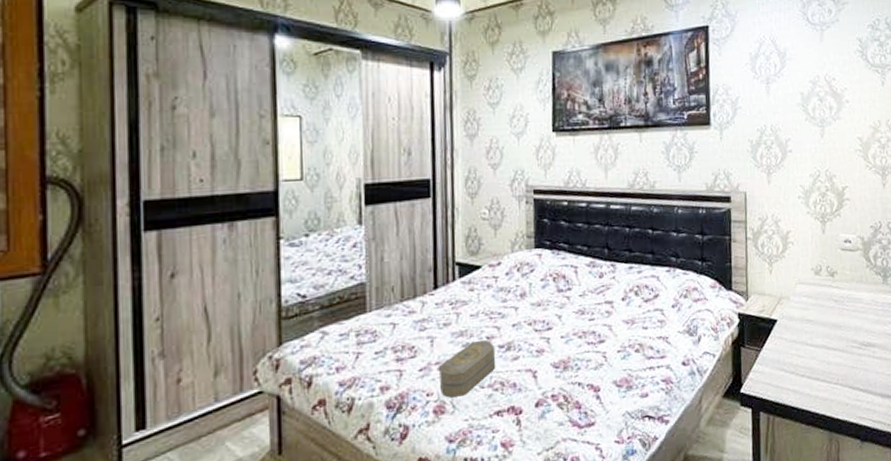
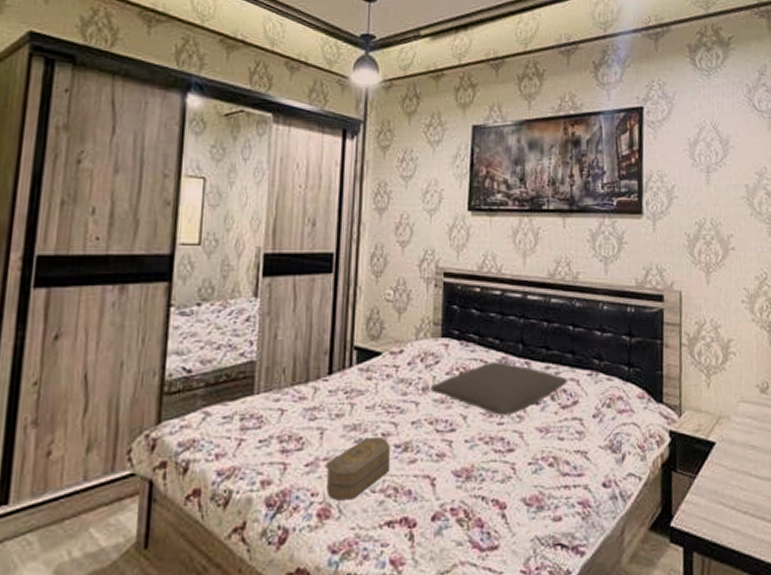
pillow: none [527,265,649,313] -> present [430,361,567,415]

